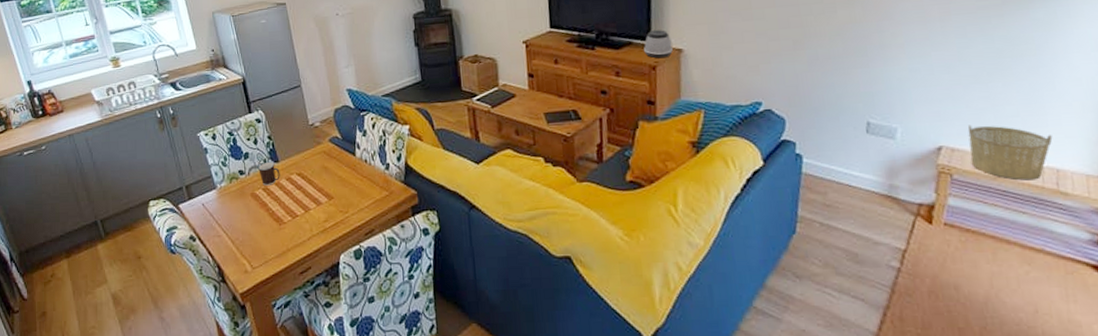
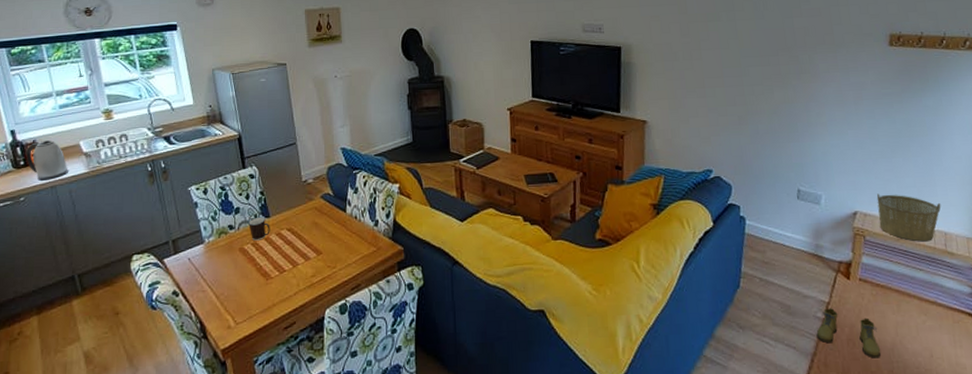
kettle: none [42,90,83,130] -> present [25,140,68,181]
speaker: present [644,30,673,59] -> none [613,103,638,128]
boot: none [889,256,971,313] -> present [816,308,881,358]

